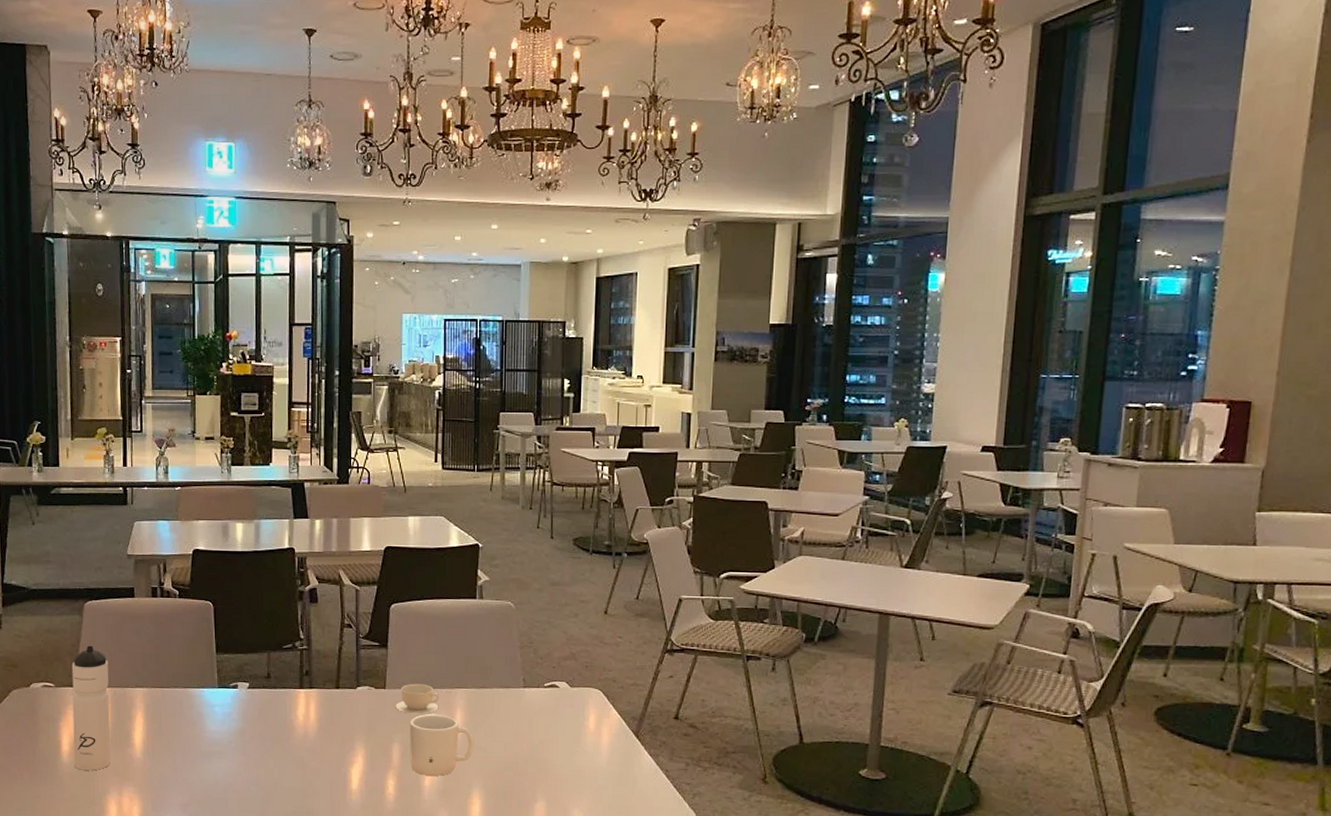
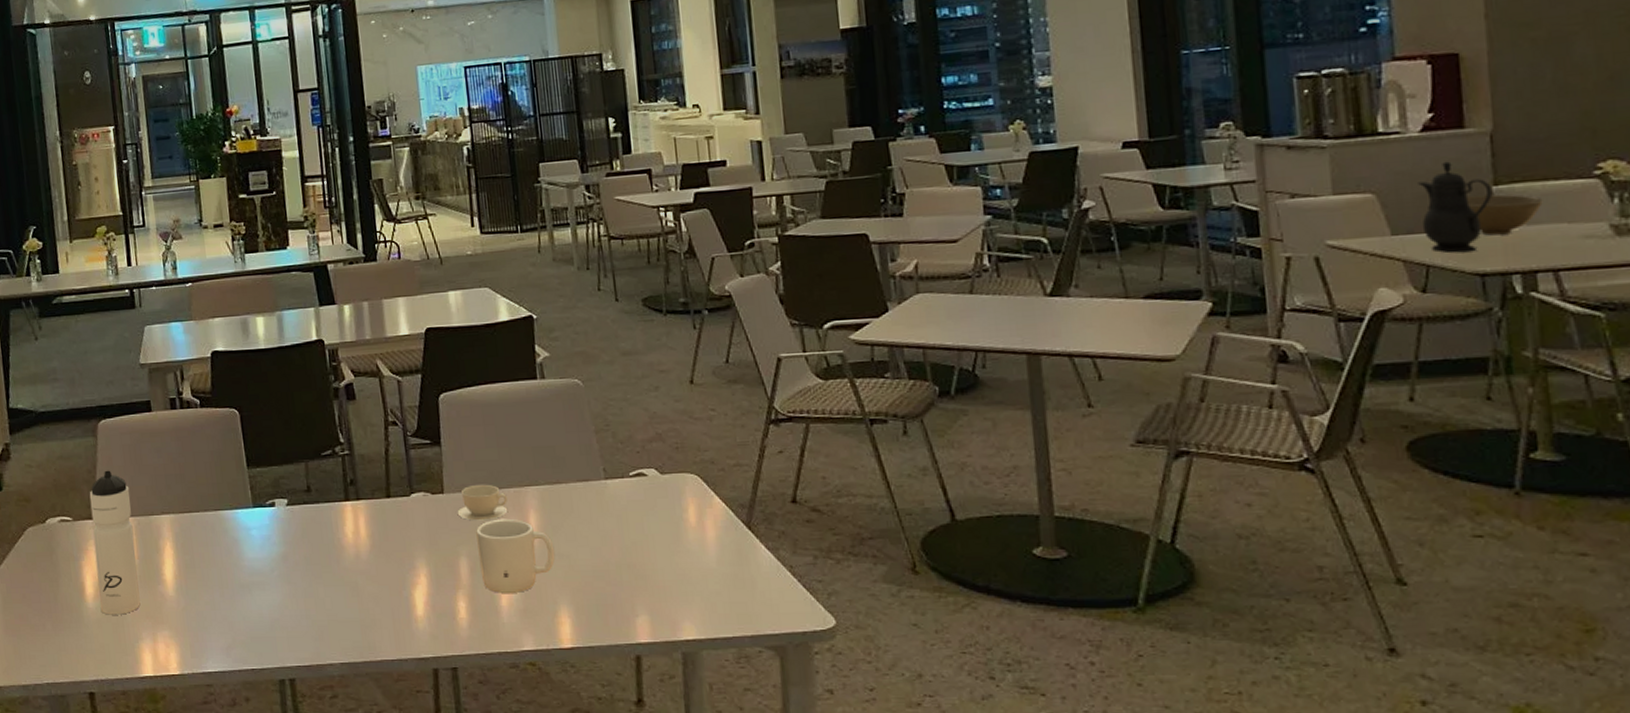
coffeepot: none [1198,488,1256,563] -> present [1418,161,1493,254]
bowl: none [1235,519,1291,552] -> present [1467,194,1543,236]

